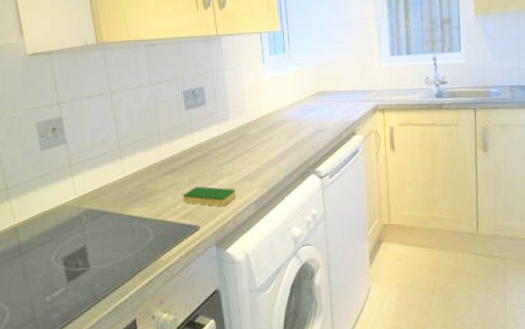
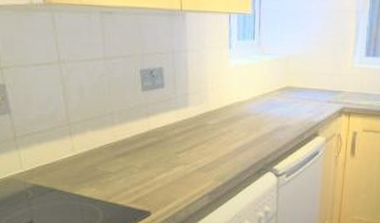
dish sponge: present [182,186,236,207] -> none [134,172,190,195]

